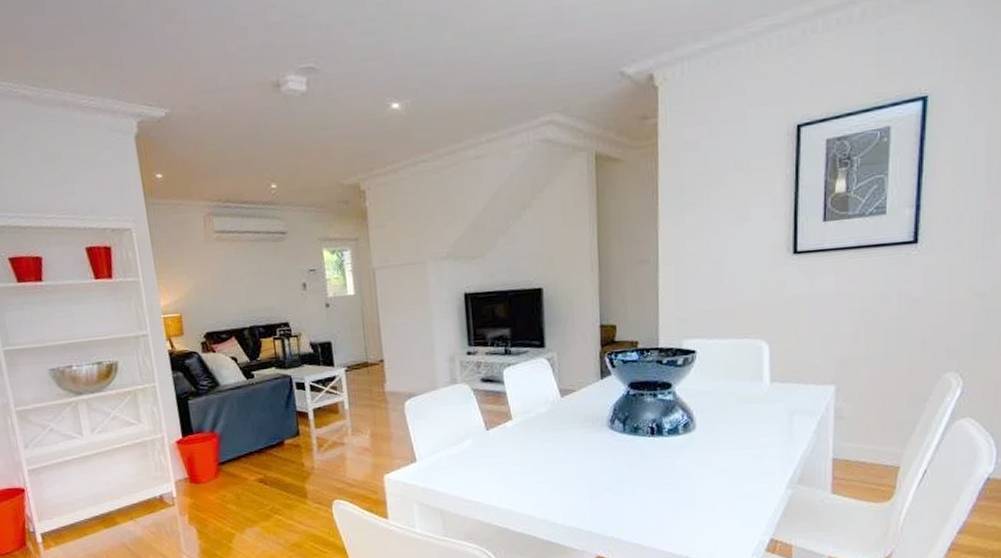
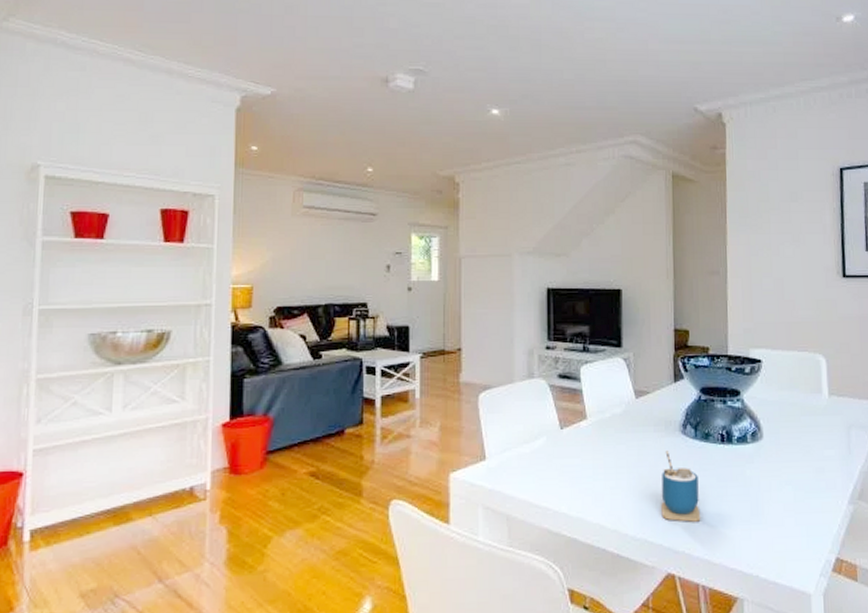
cup: none [589,446,630,510] -> present [661,451,701,522]

